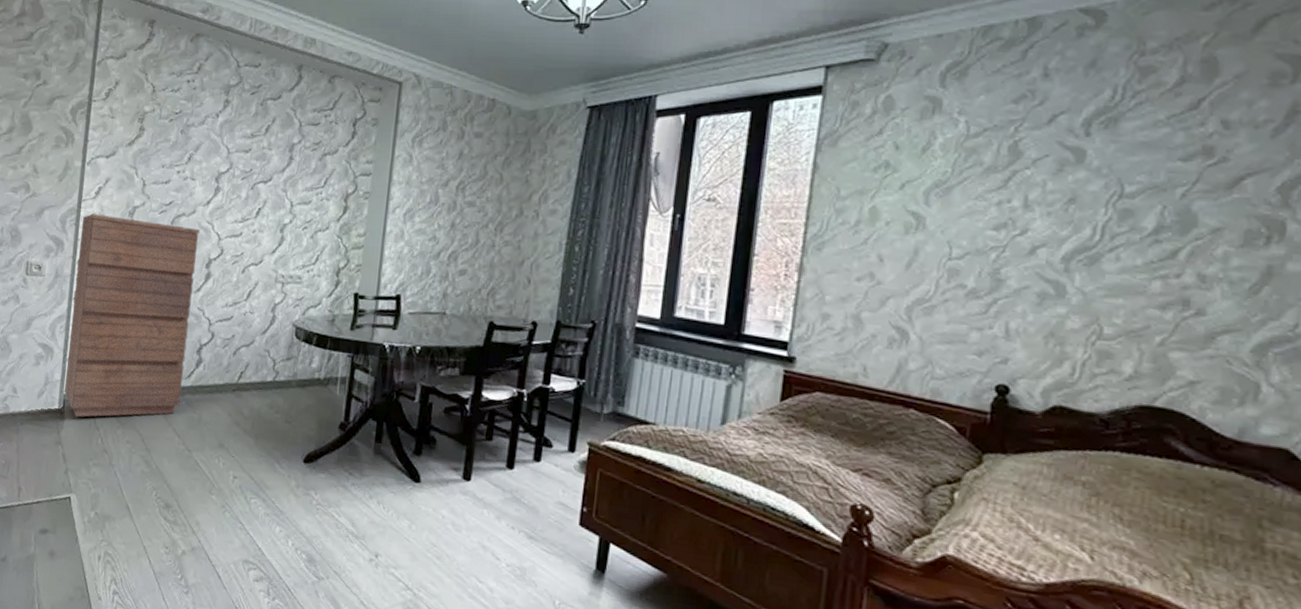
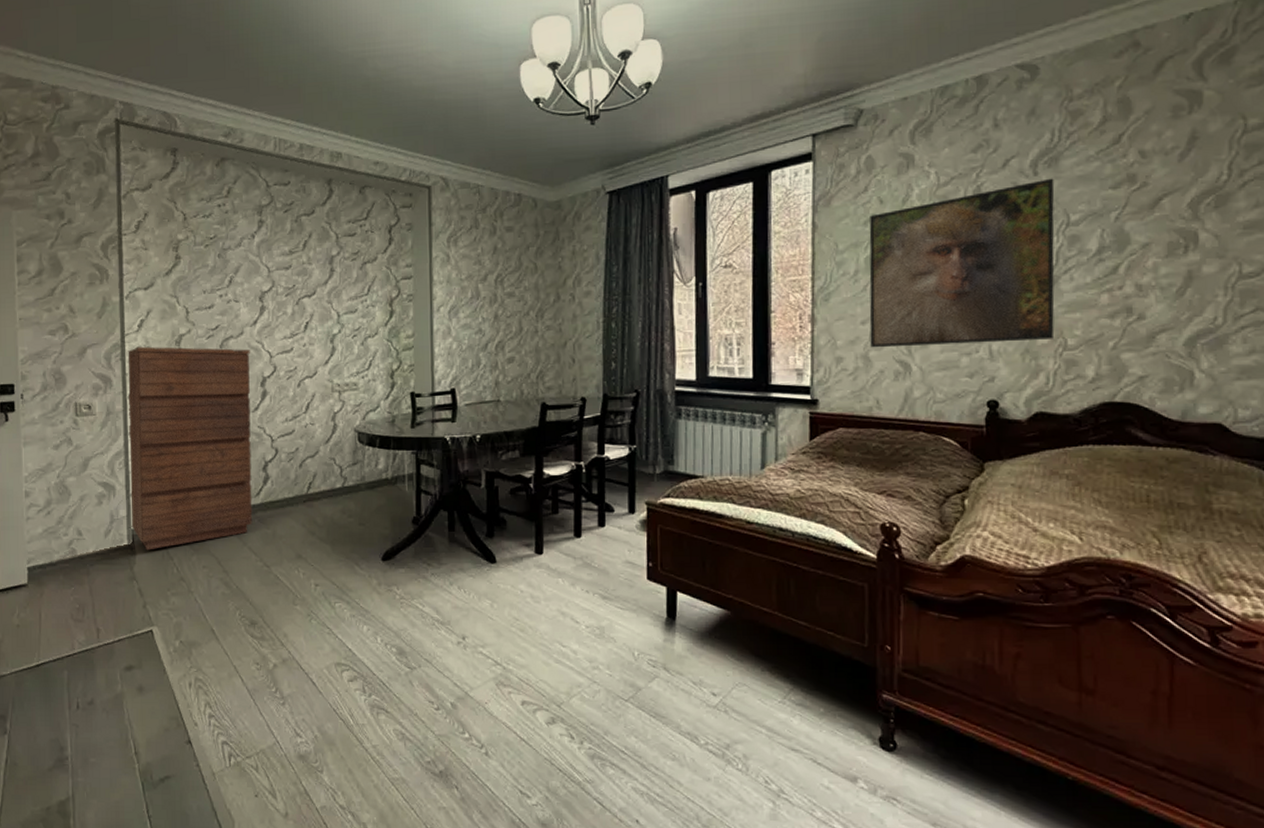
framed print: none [864,141,1110,325] -> present [869,178,1055,348]

